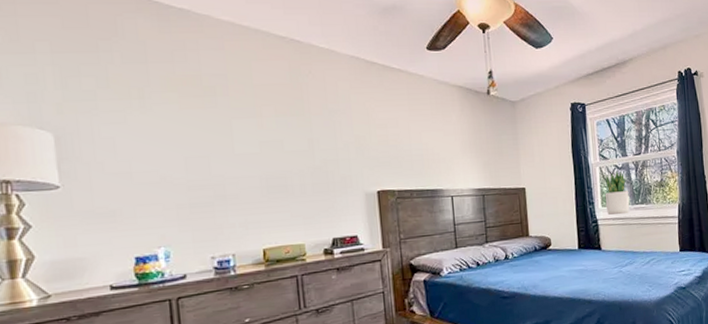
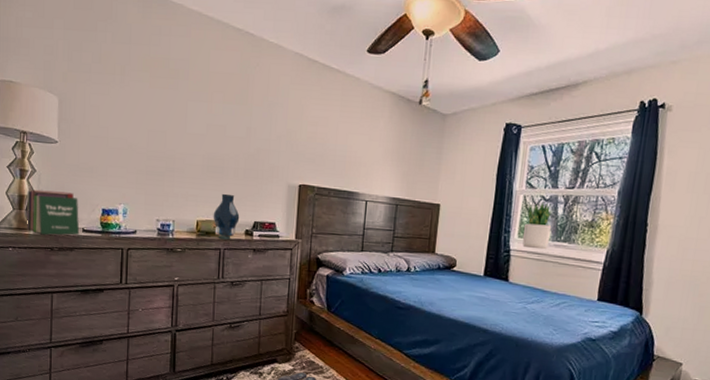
books: none [21,245,107,305] -> present [27,189,80,236]
vase: none [282,213,315,265] -> present [213,193,240,240]

